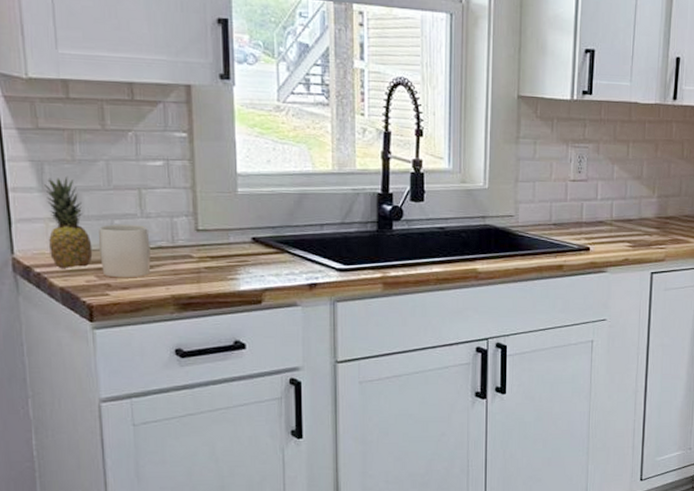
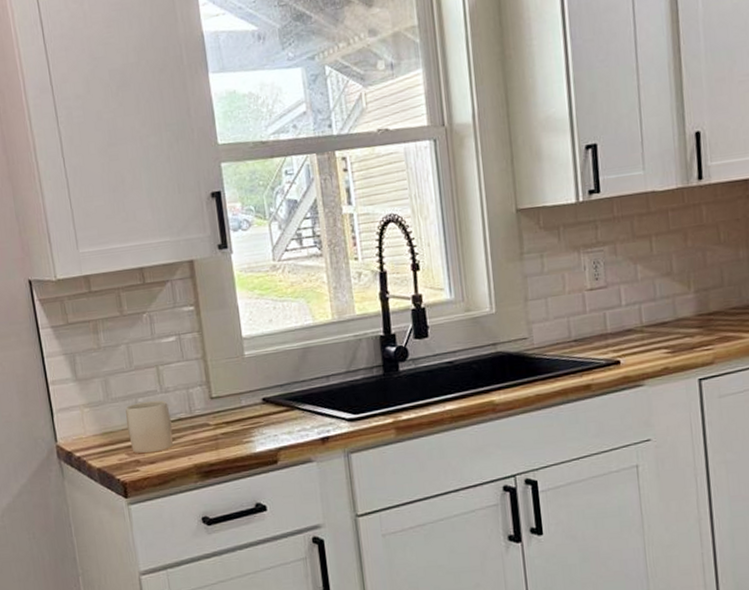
fruit: present [45,177,93,269] -> none [77,364,122,451]

